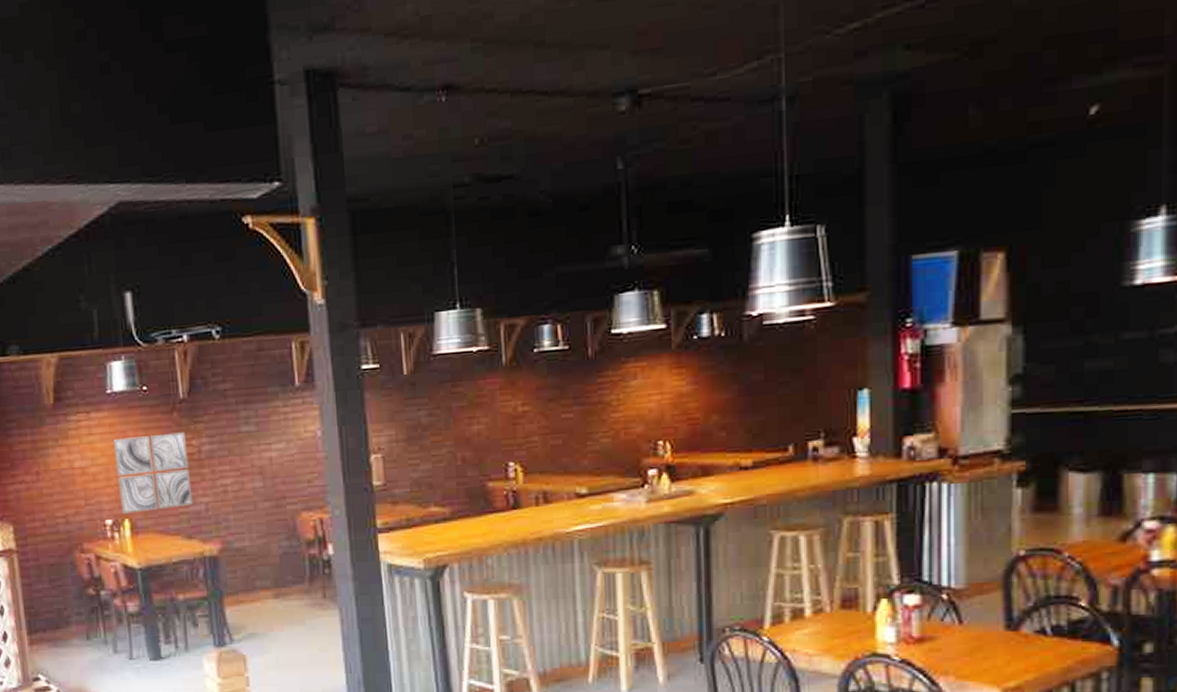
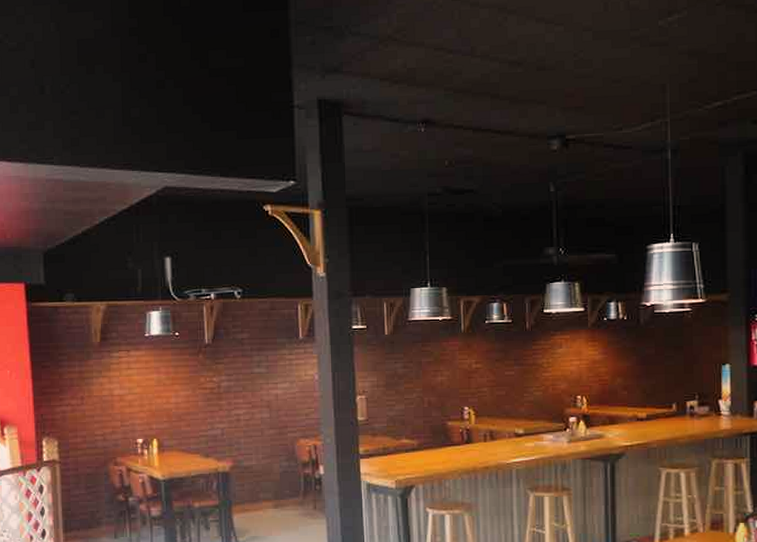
wall art: present [113,432,193,514] -> none [148,371,211,434]

